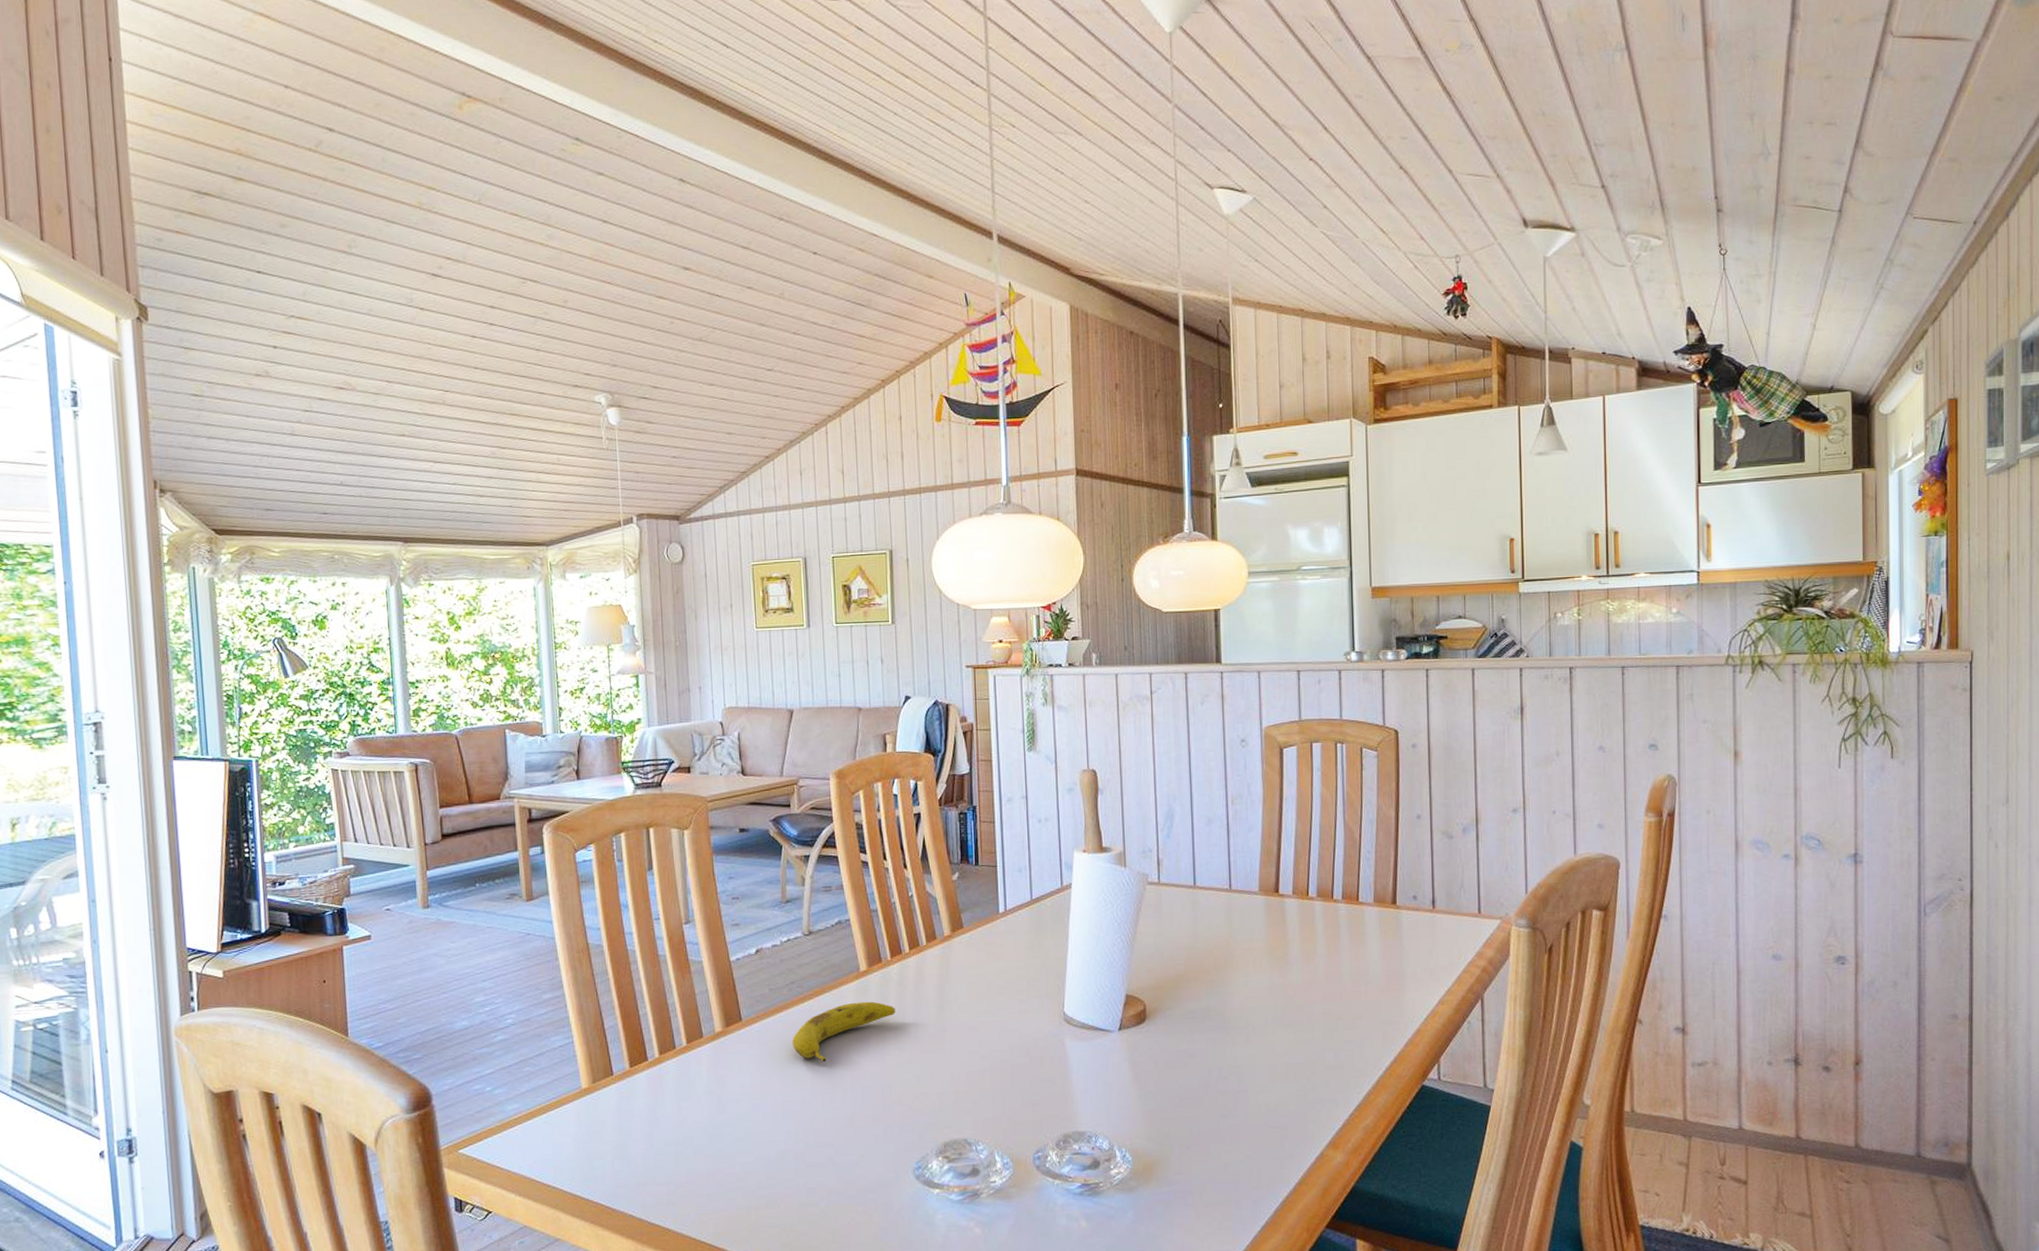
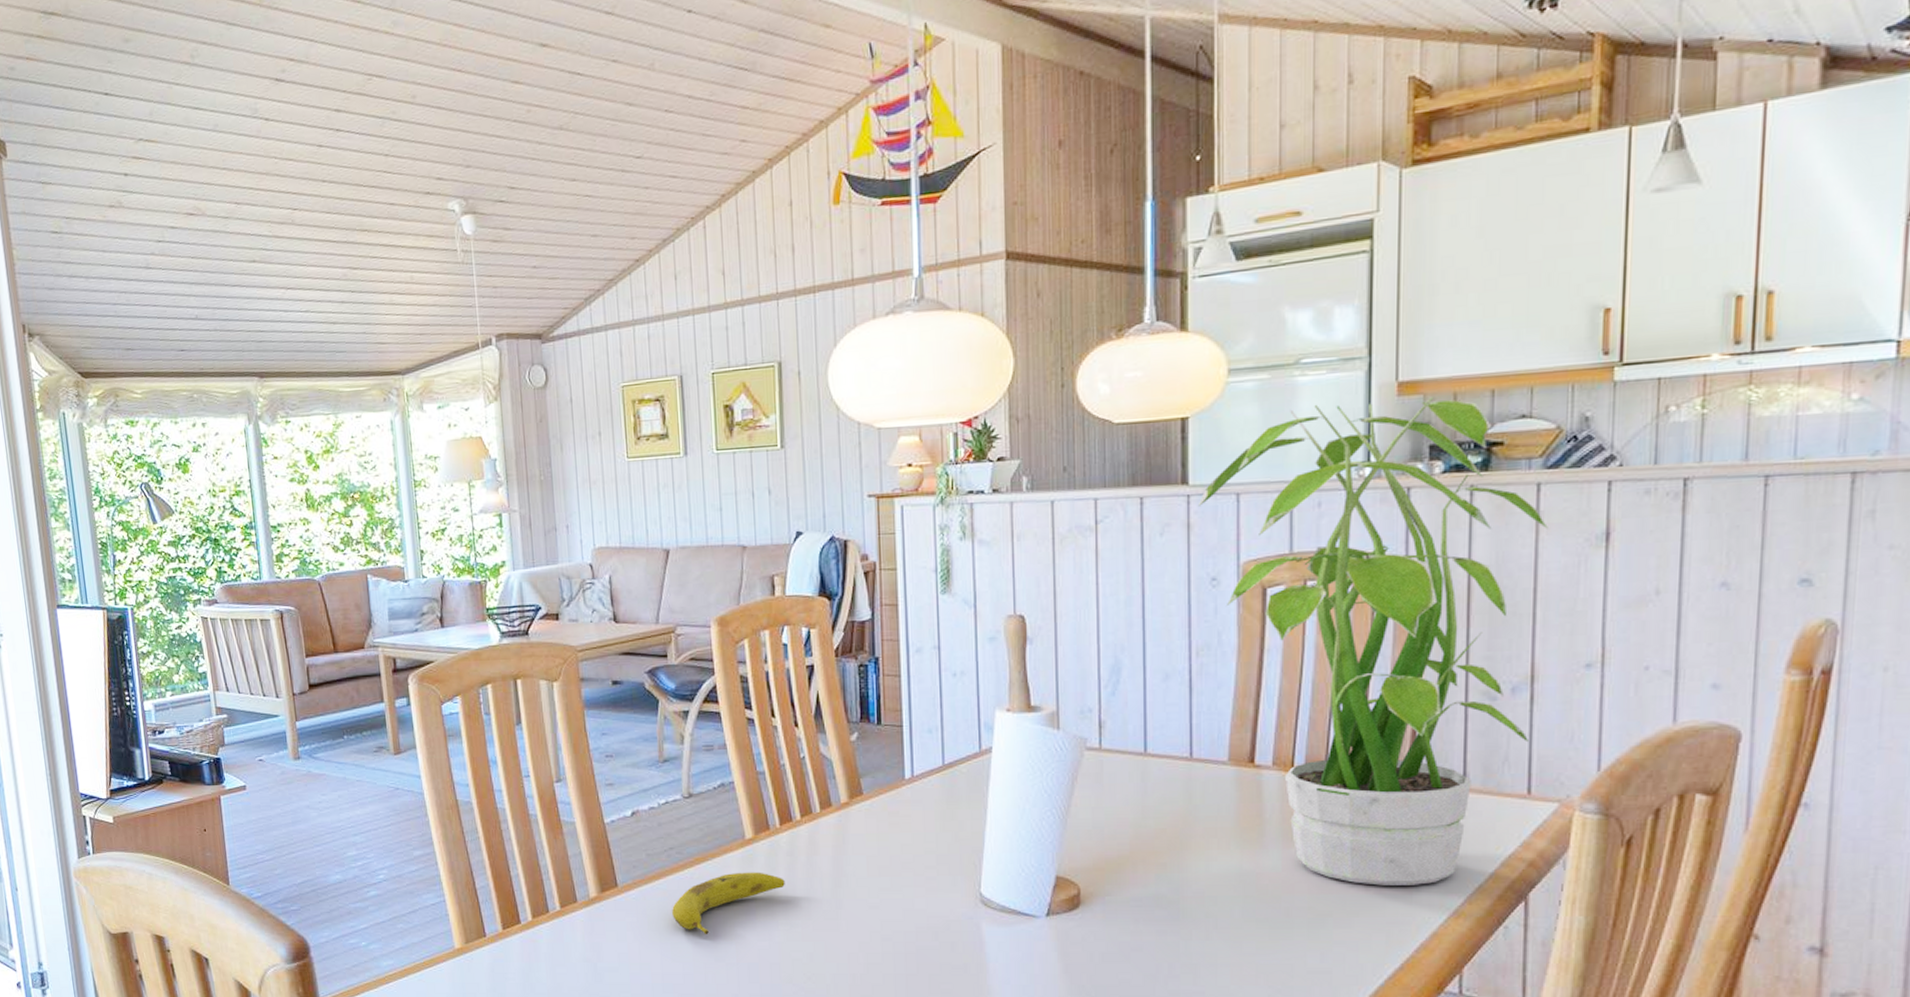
potted plant: none [1229,600,1481,992] -> present [1197,397,1548,886]

